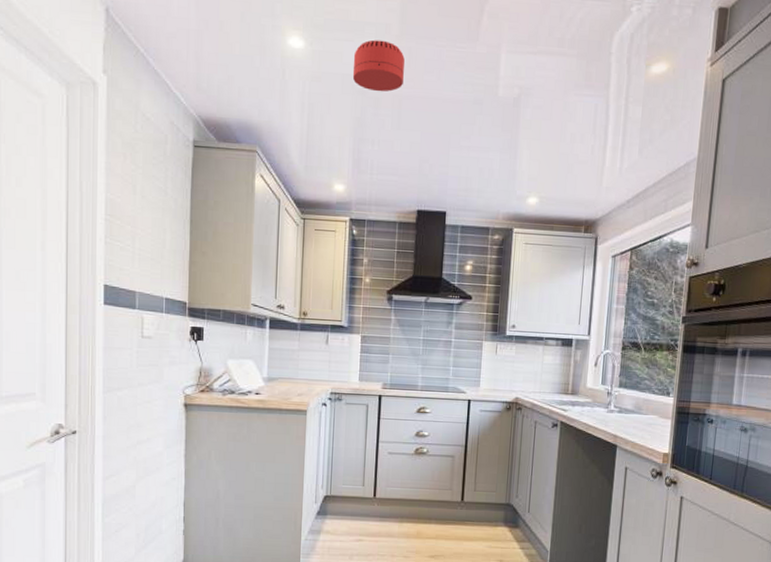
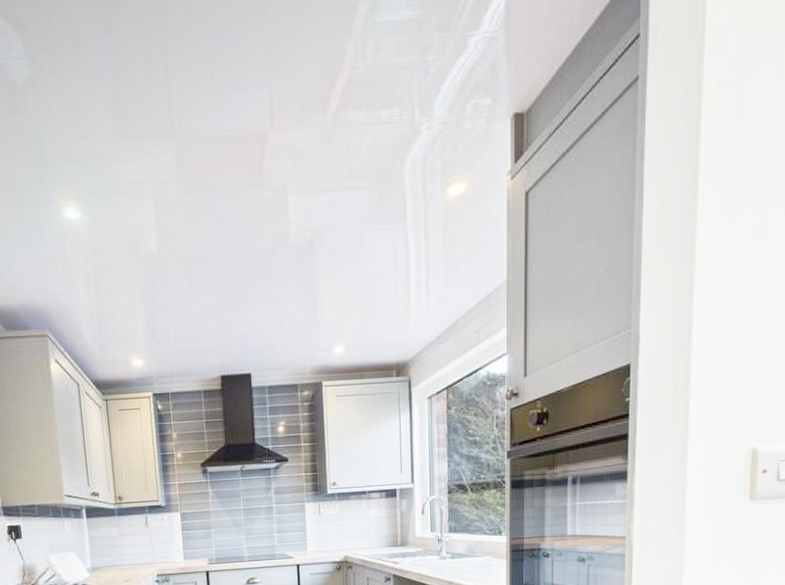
smoke detector: present [352,39,405,92] -> none [134,199,190,256]

